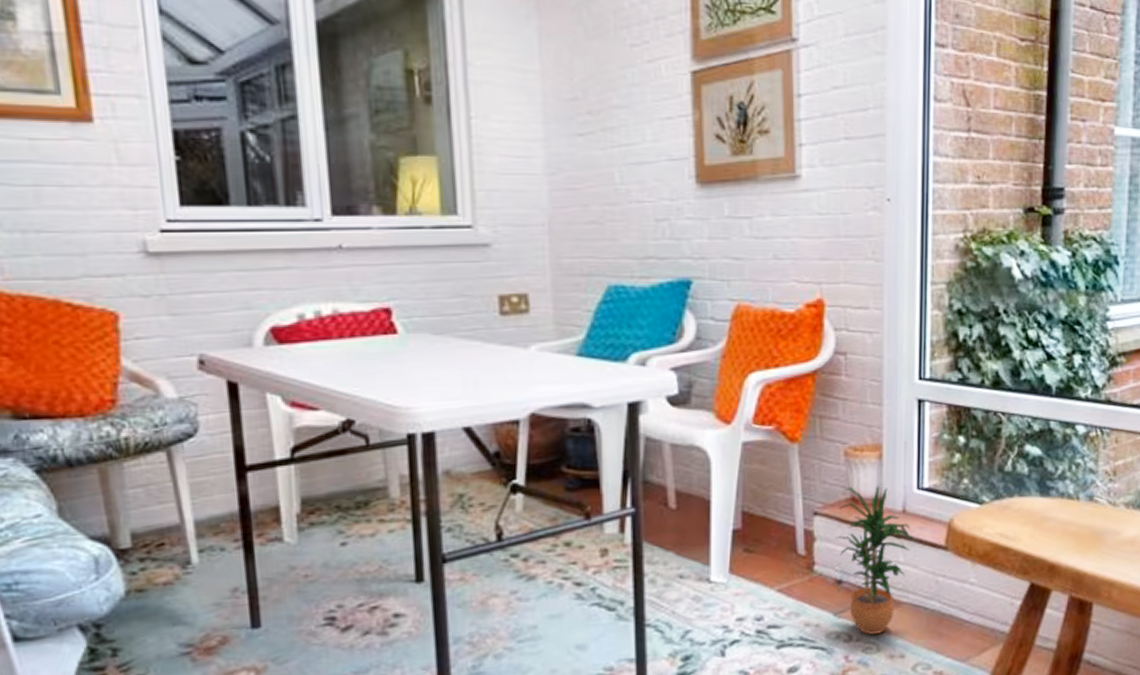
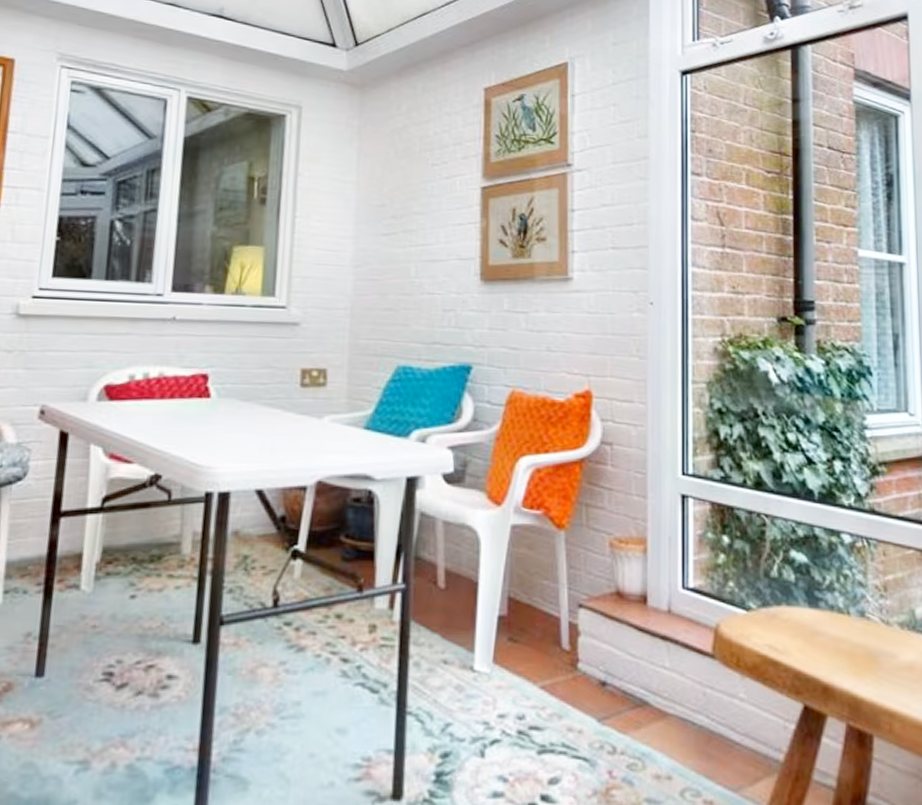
potted plant: present [836,486,915,635] -> none [600,580,681,748]

